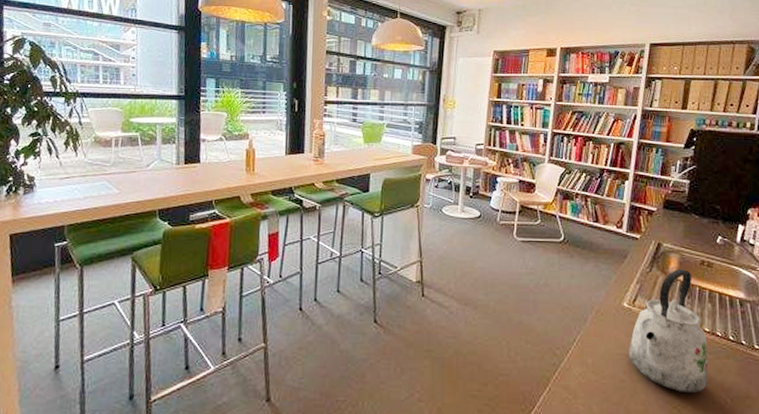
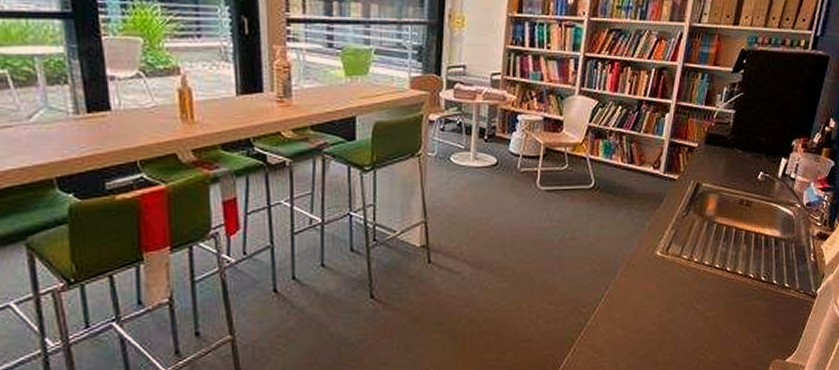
kettle: present [628,268,709,394] -> none [658,209,739,339]

